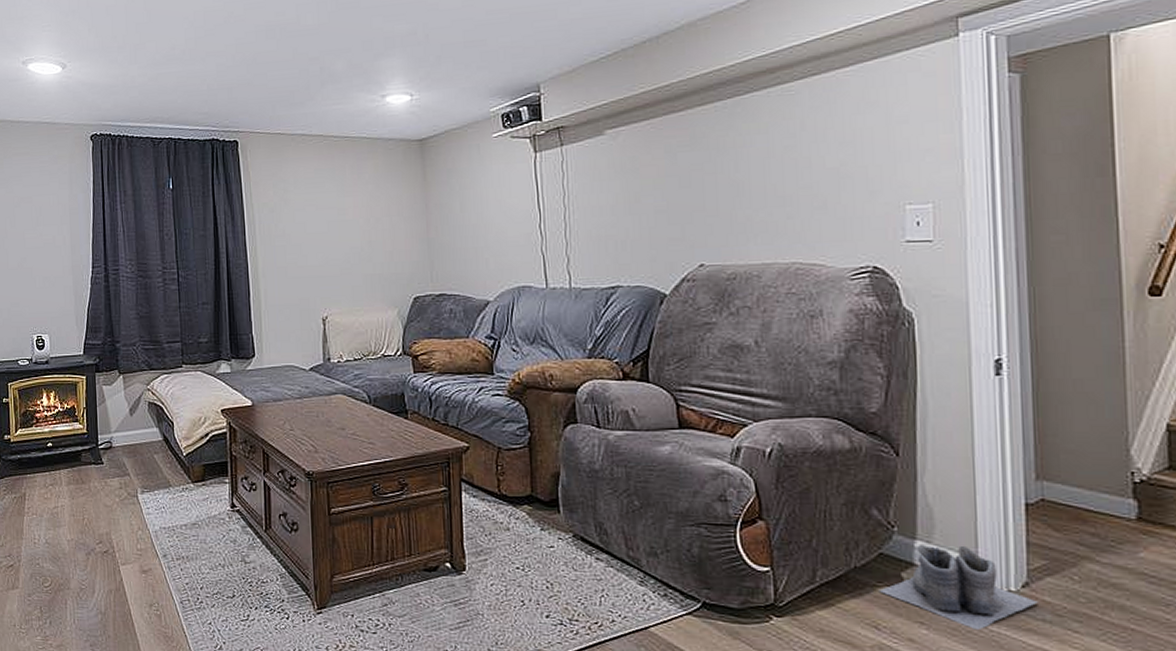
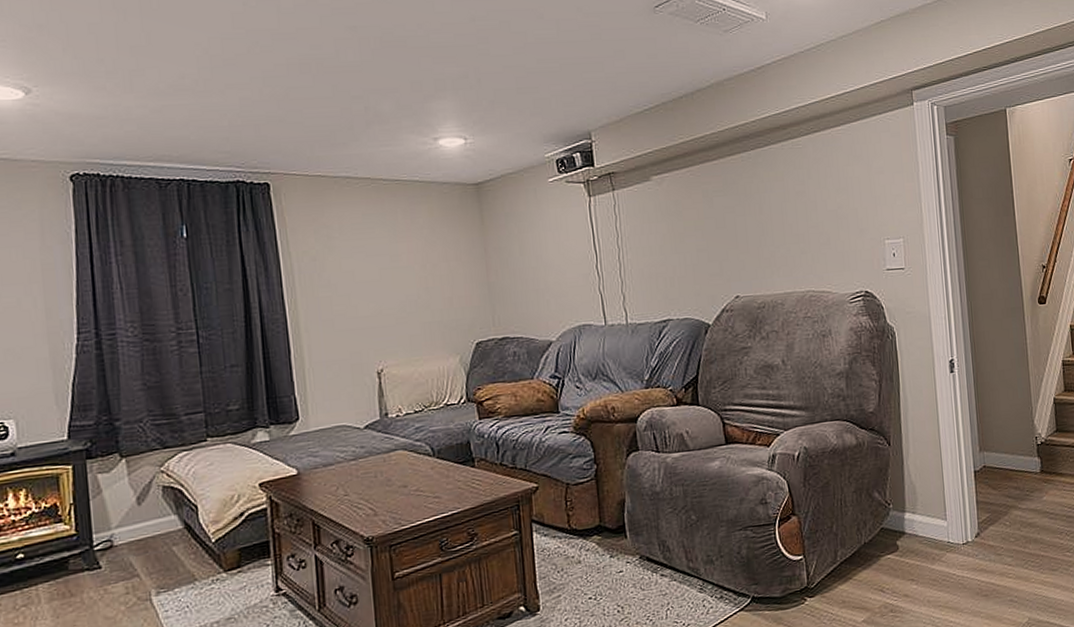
boots: present [879,545,1038,631] -> none [882,511,986,578]

